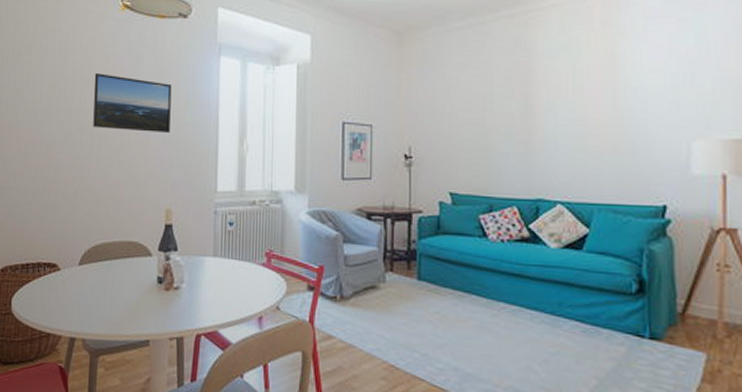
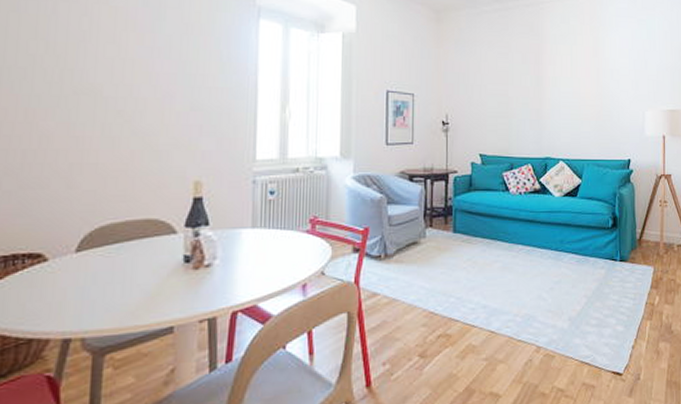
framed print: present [93,72,172,134] -> none [96,26,202,99]

